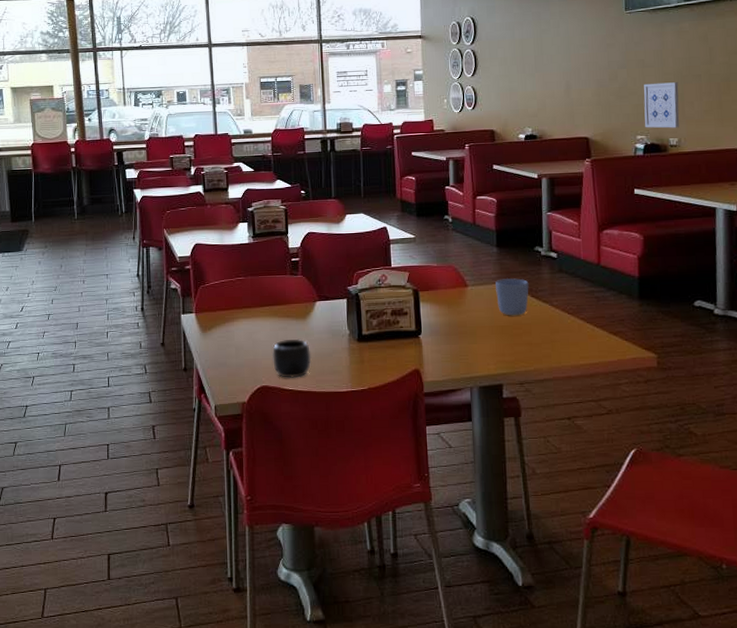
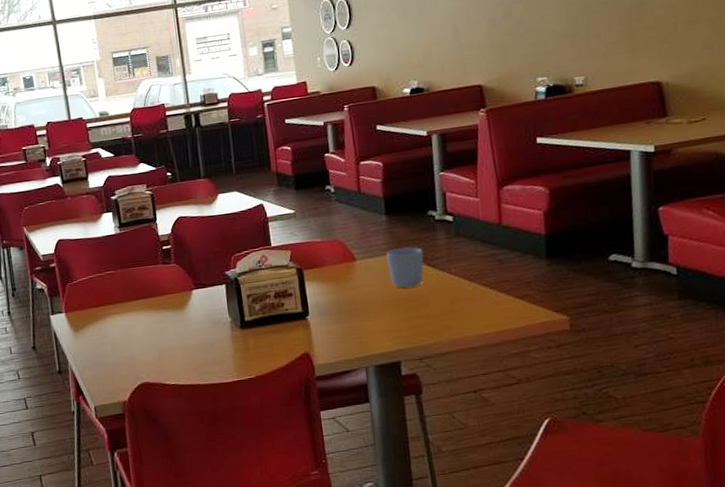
mug: present [272,338,312,378] -> none [150,330,193,373]
wall art: present [643,82,680,128] -> none [542,12,585,68]

